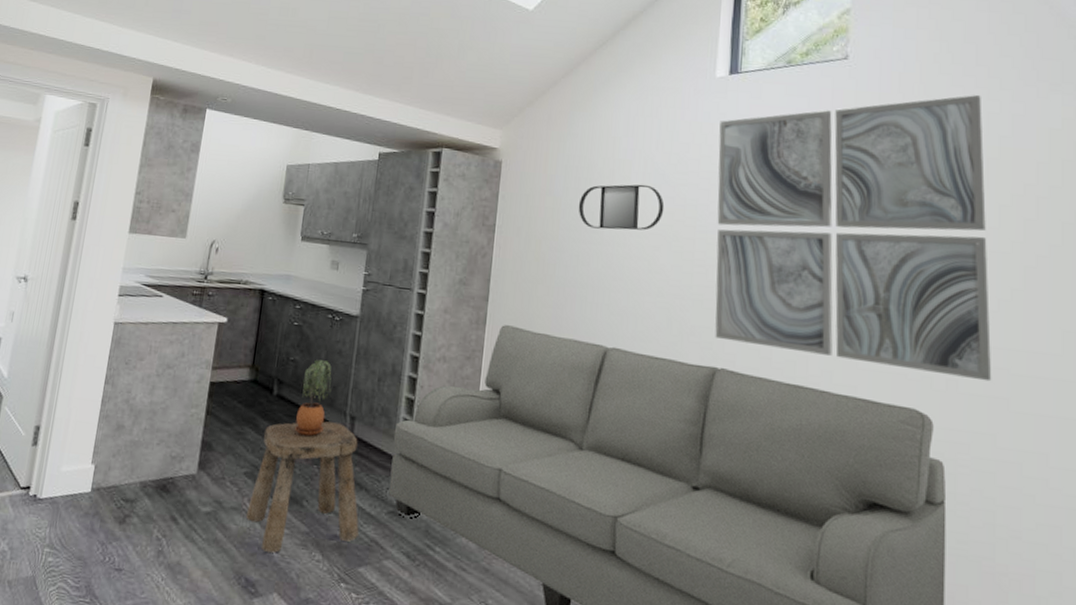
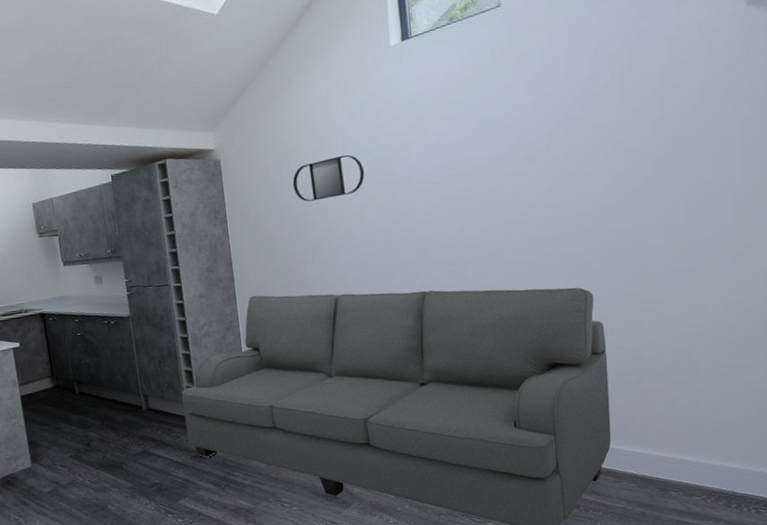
stool: present [246,421,359,553] -> none [77,402,173,508]
potted plant: present [295,359,332,437] -> none [97,357,125,419]
wall art: present [715,95,992,382] -> none [400,18,635,269]

